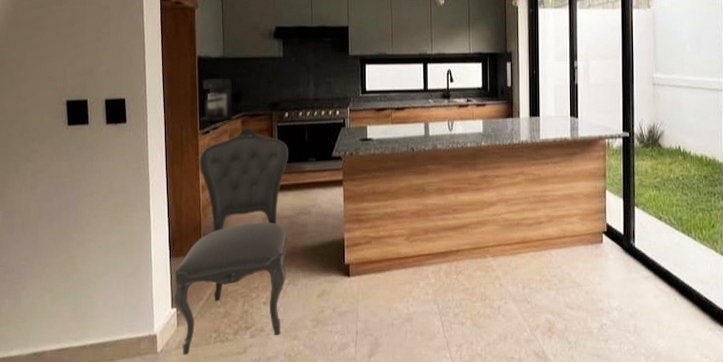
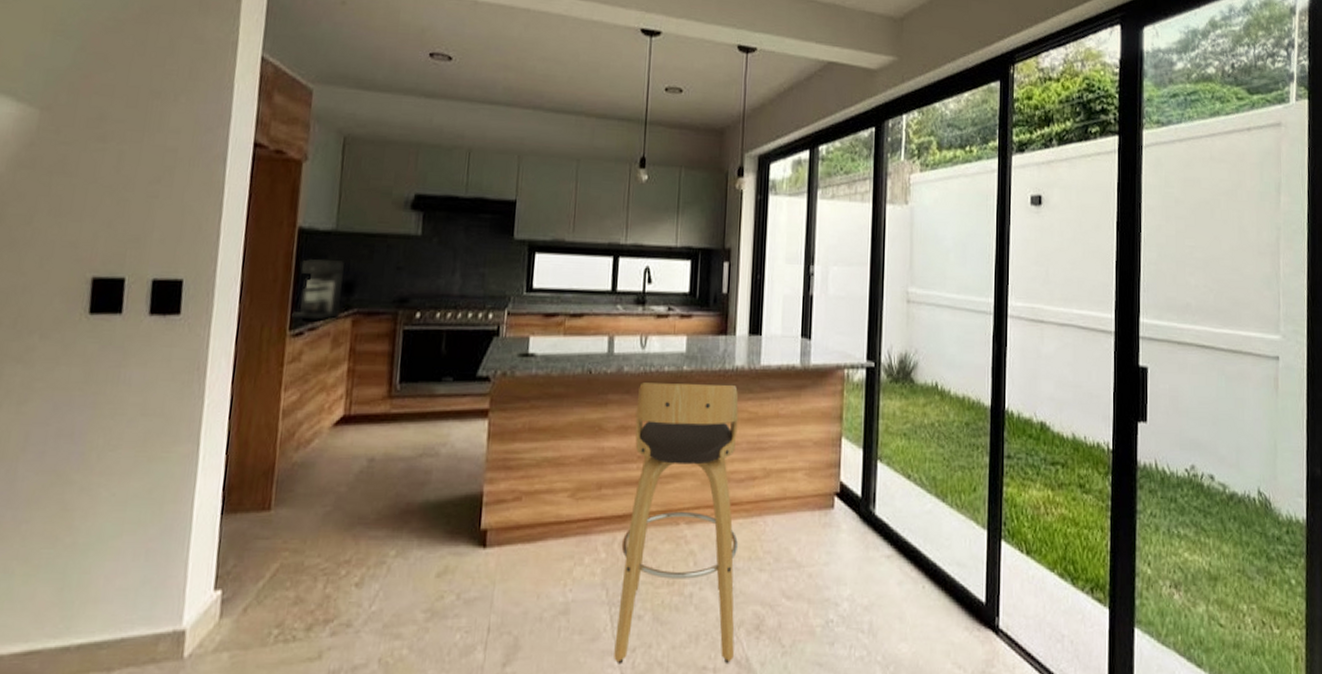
dining chair: present [173,128,288,356] -> none [217,331,416,663]
bar stool: none [445,154,533,356] -> present [614,382,739,664]

